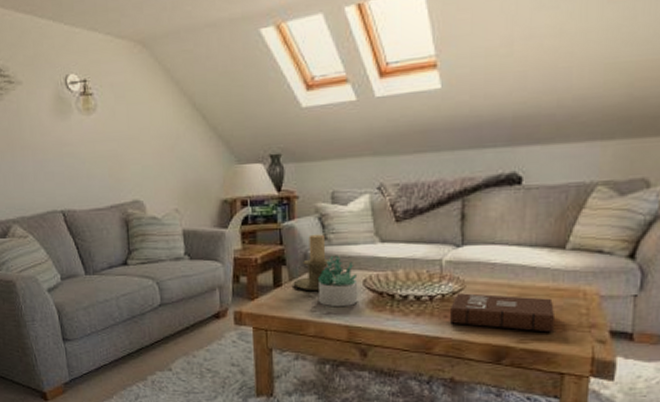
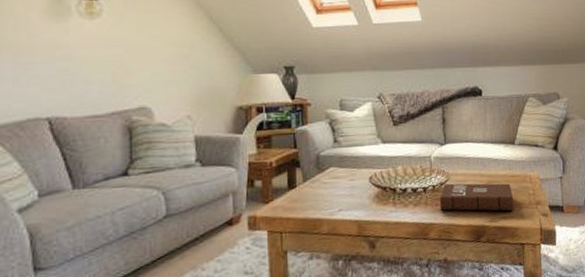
candle holder: present [293,234,331,292] -> none [307,137,341,191]
succulent plant: present [317,255,358,307] -> none [329,155,366,204]

